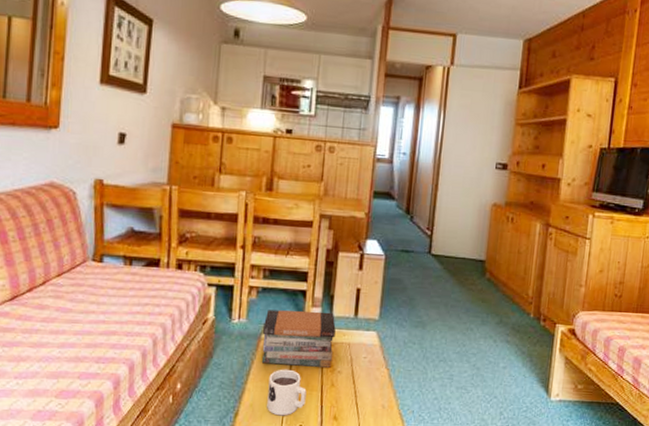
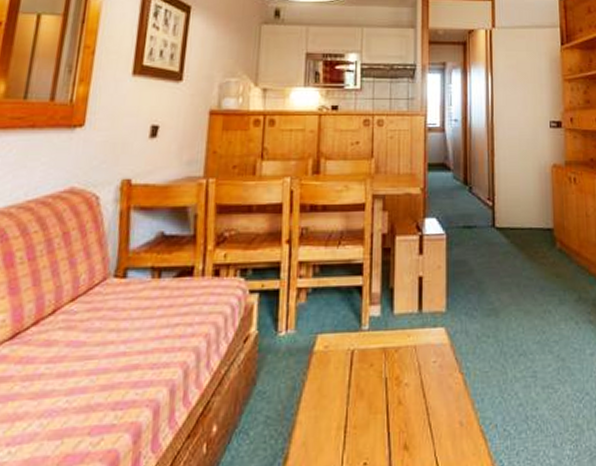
book stack: present [262,309,336,368] -> none [314,309,398,385]
mug: present [267,369,307,416] -> none [323,388,370,454]

